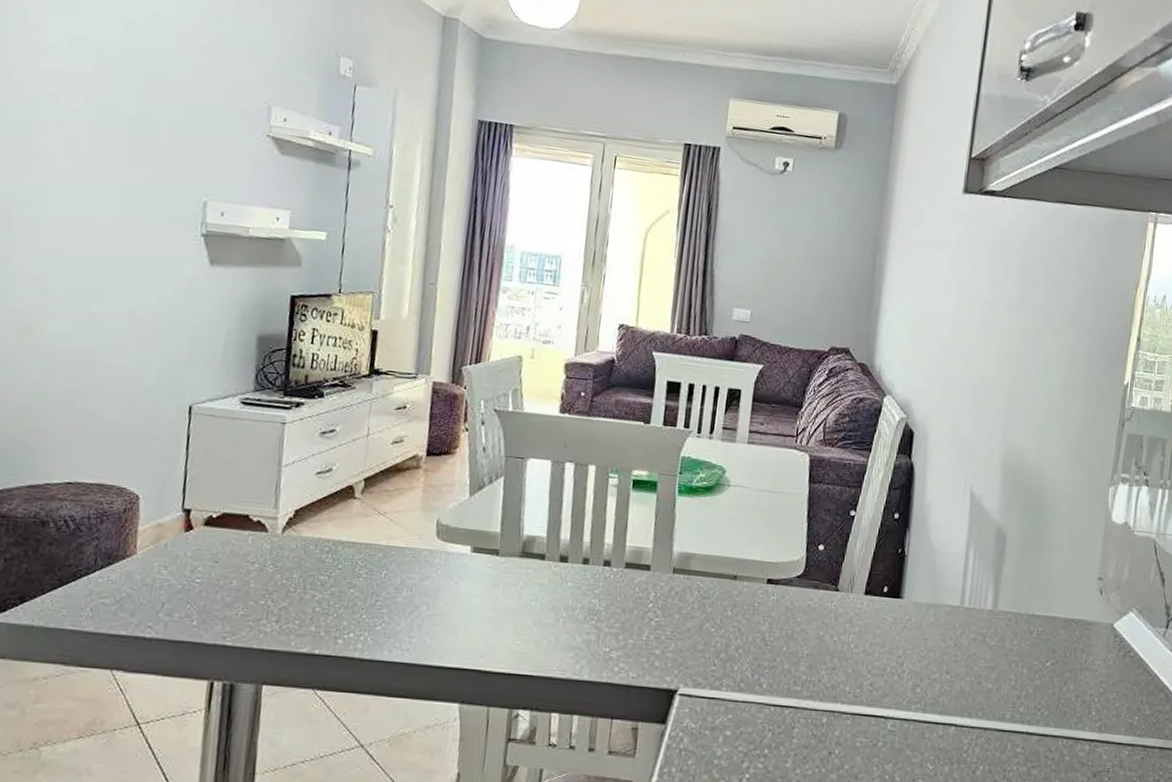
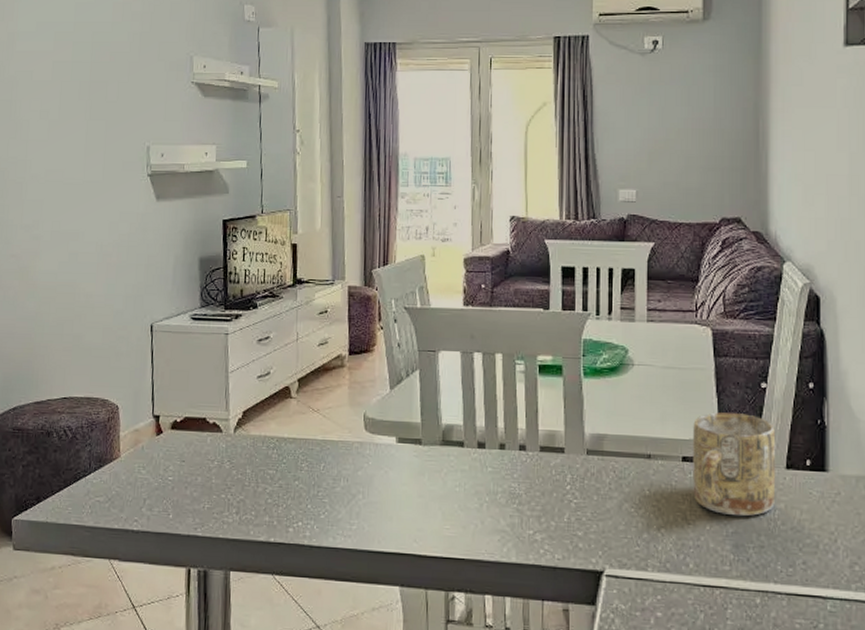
mug: none [774,537,859,639] -> present [693,412,776,517]

